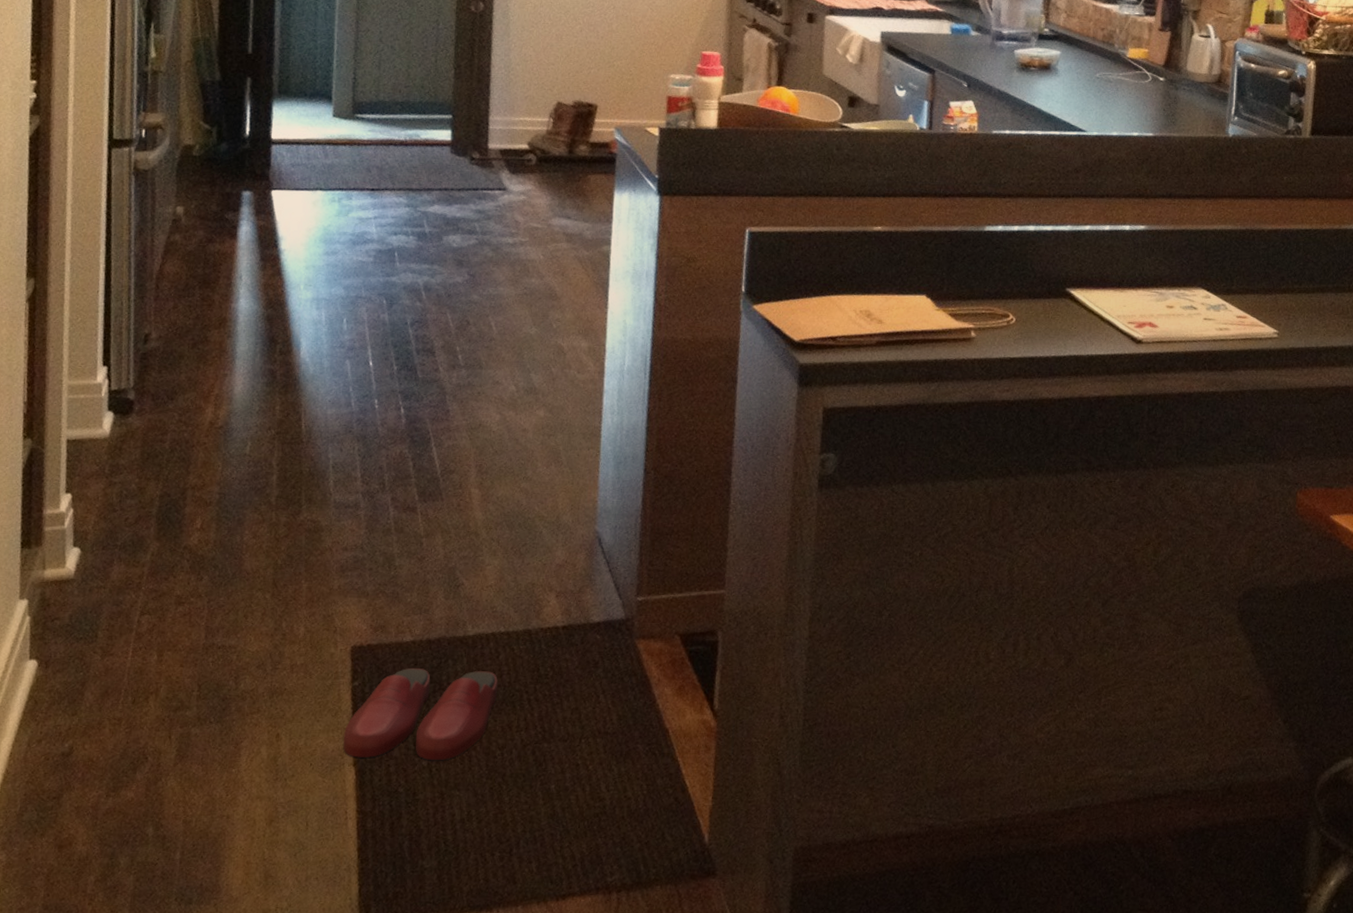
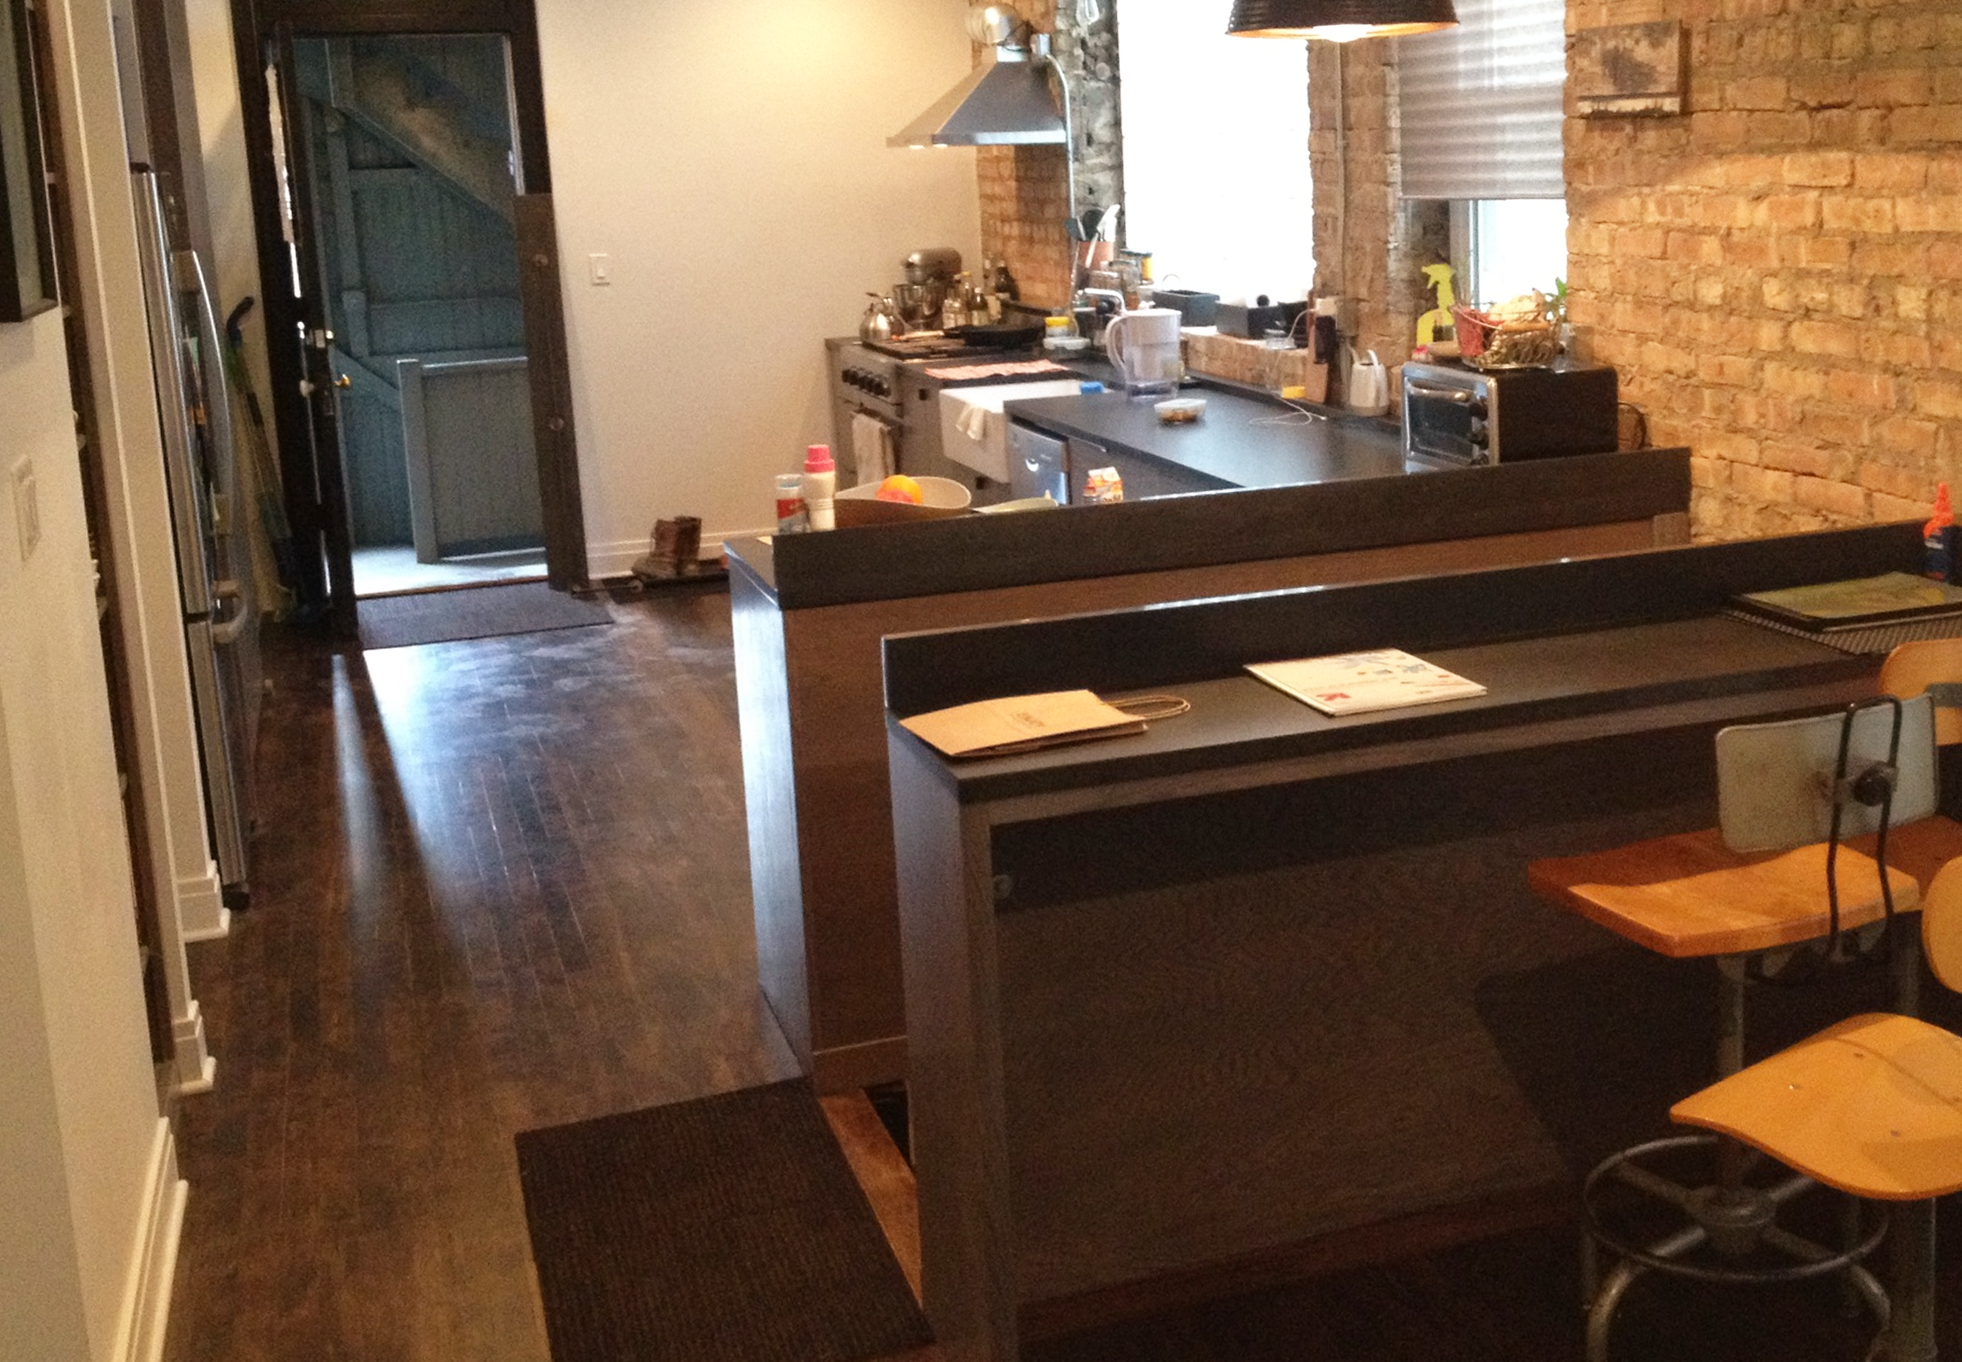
slippers: present [343,667,498,761] -> none [519,1147,676,1252]

